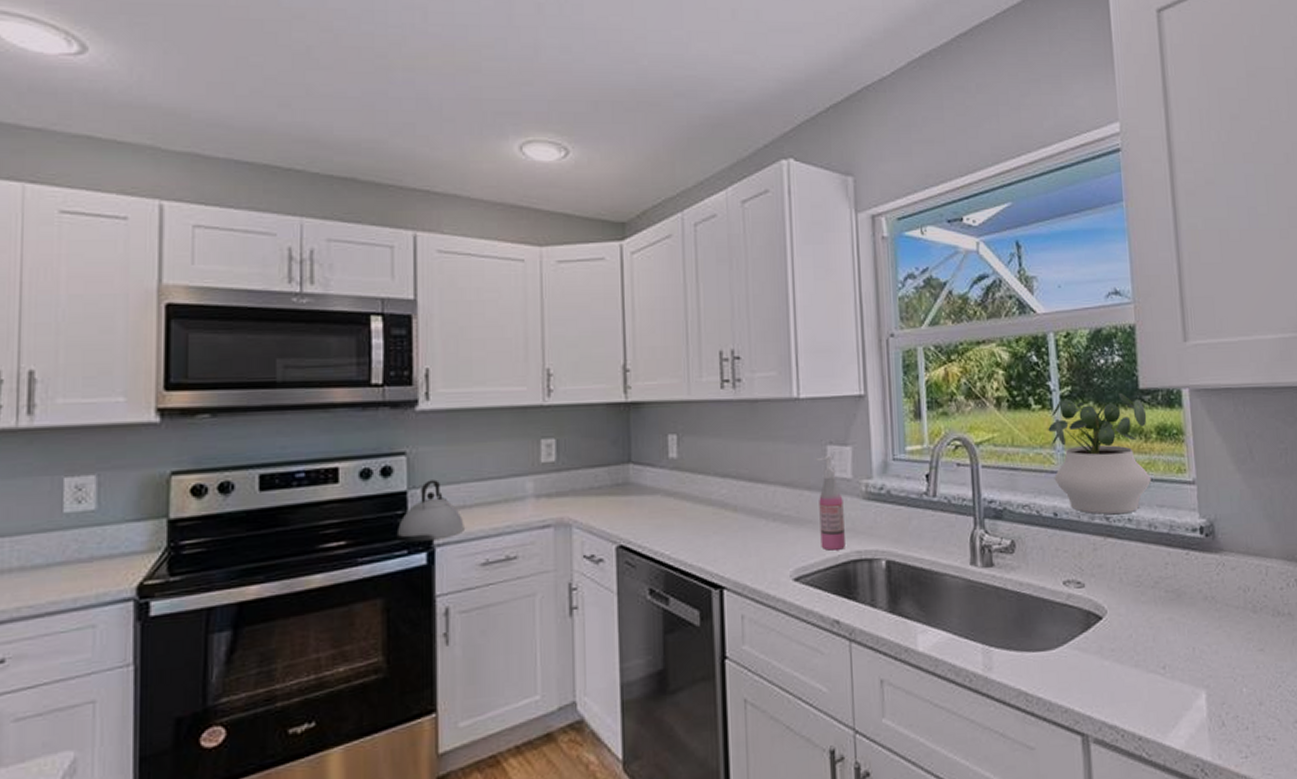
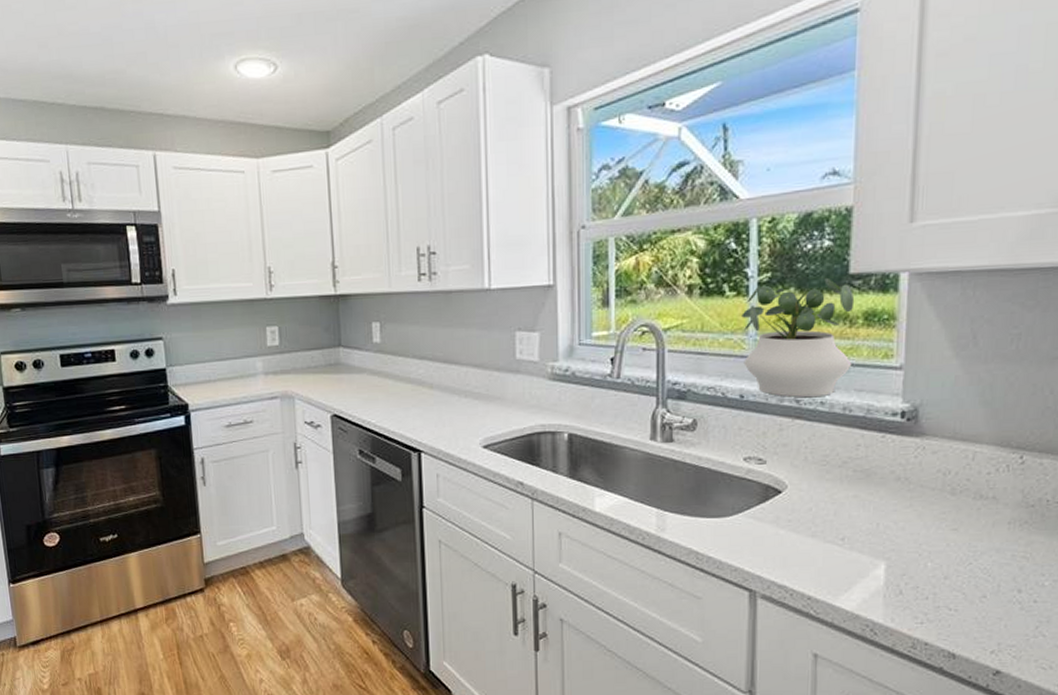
kettle: present [396,479,464,543] -> none [161,359,211,408]
soap dispenser: present [816,455,845,551] -> none [505,340,530,424]

